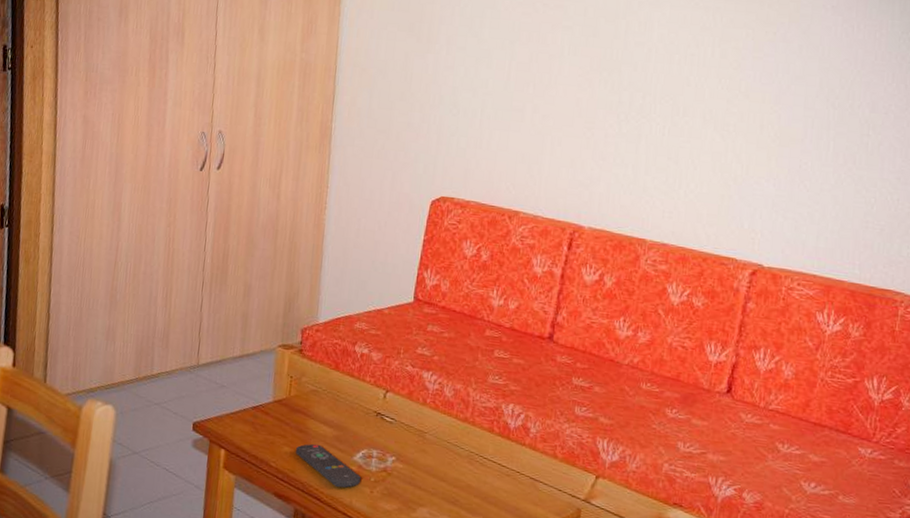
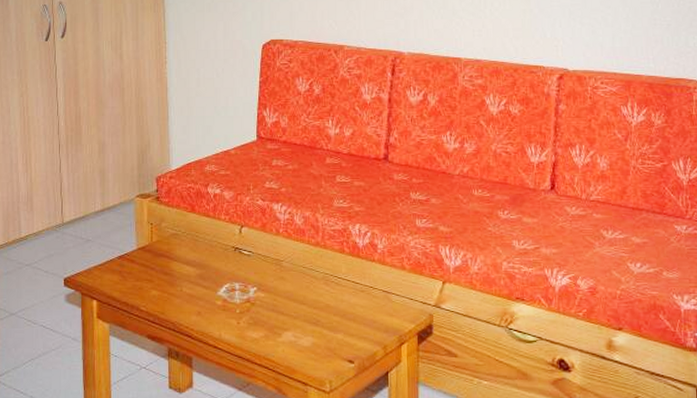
remote control: present [296,443,361,488] -> none [164,284,226,323]

